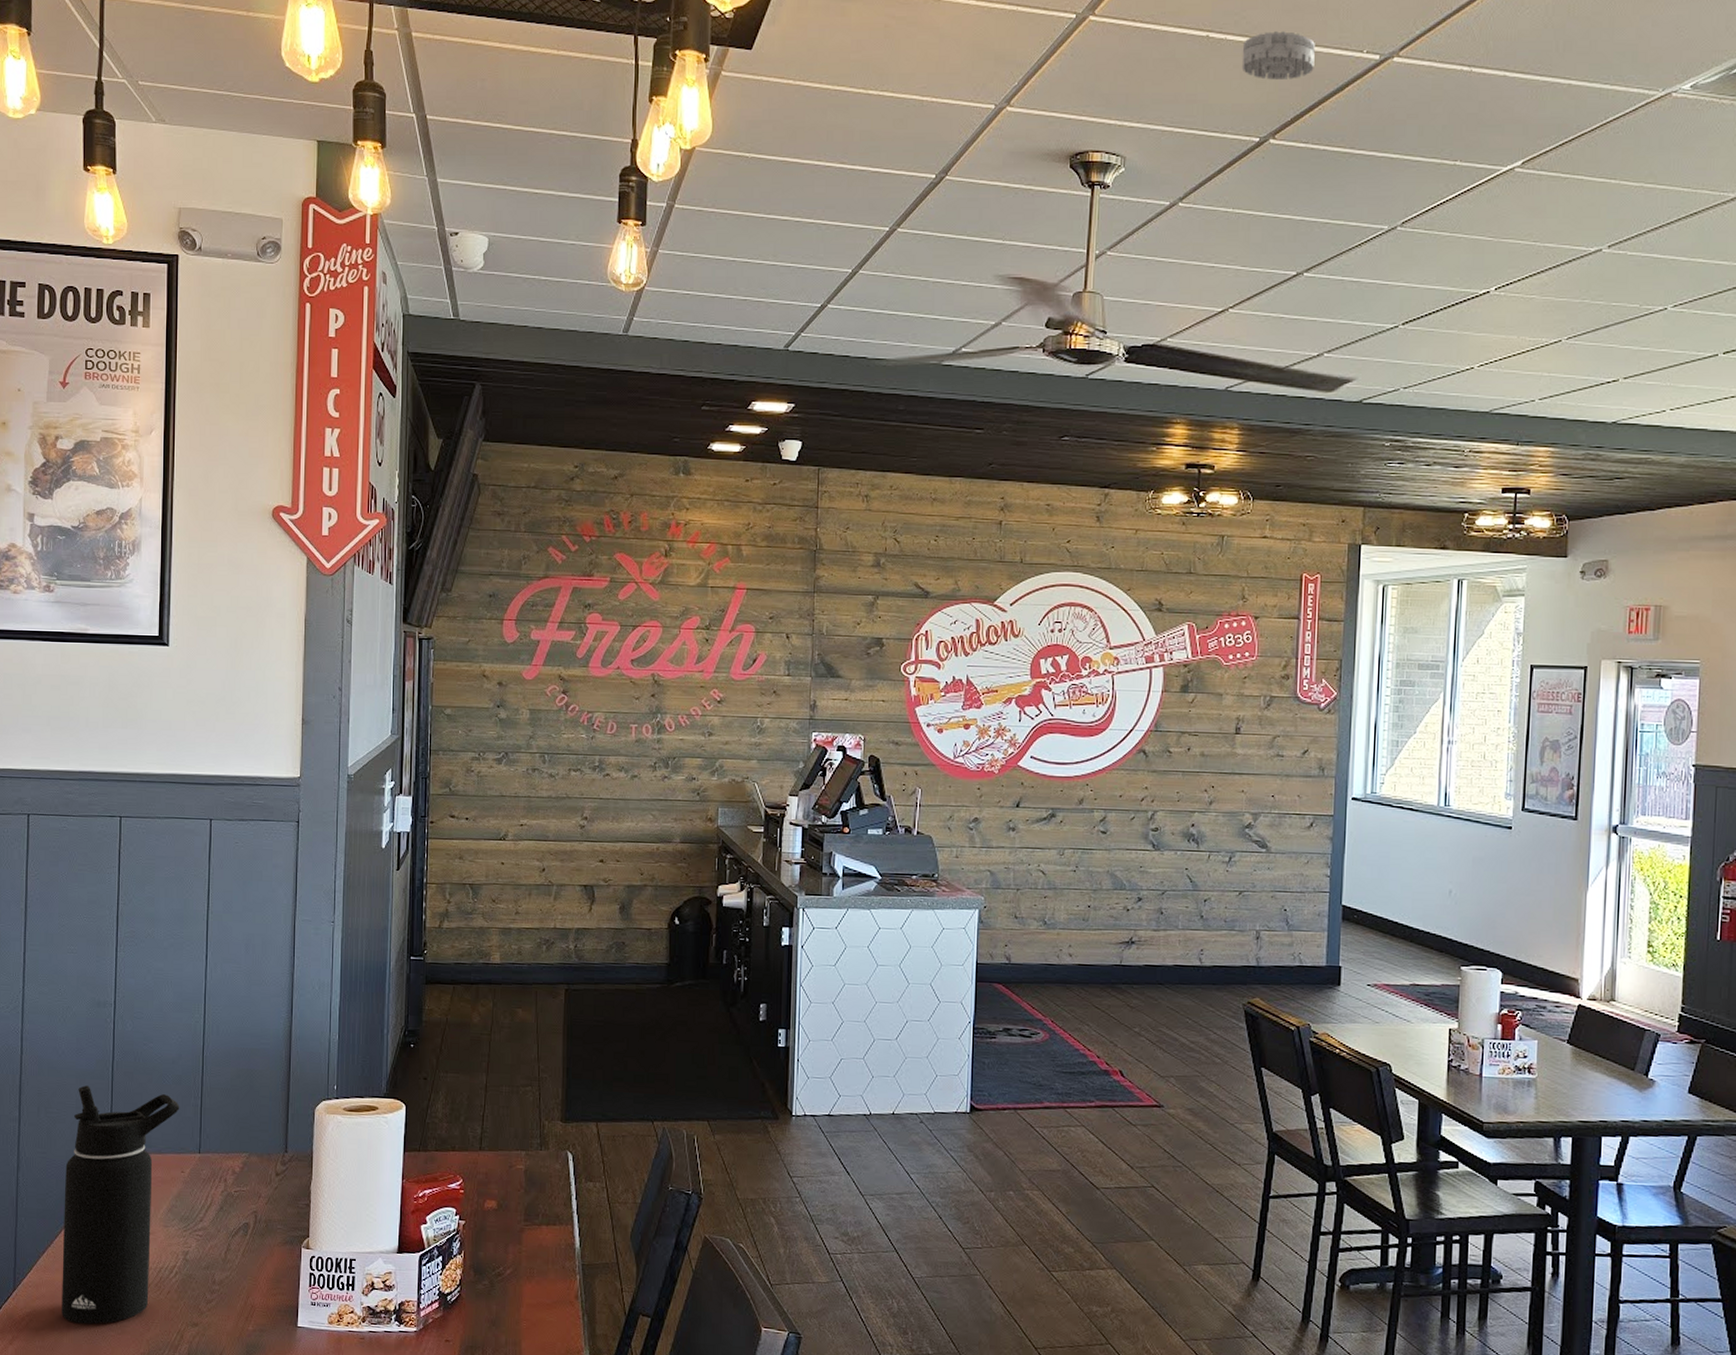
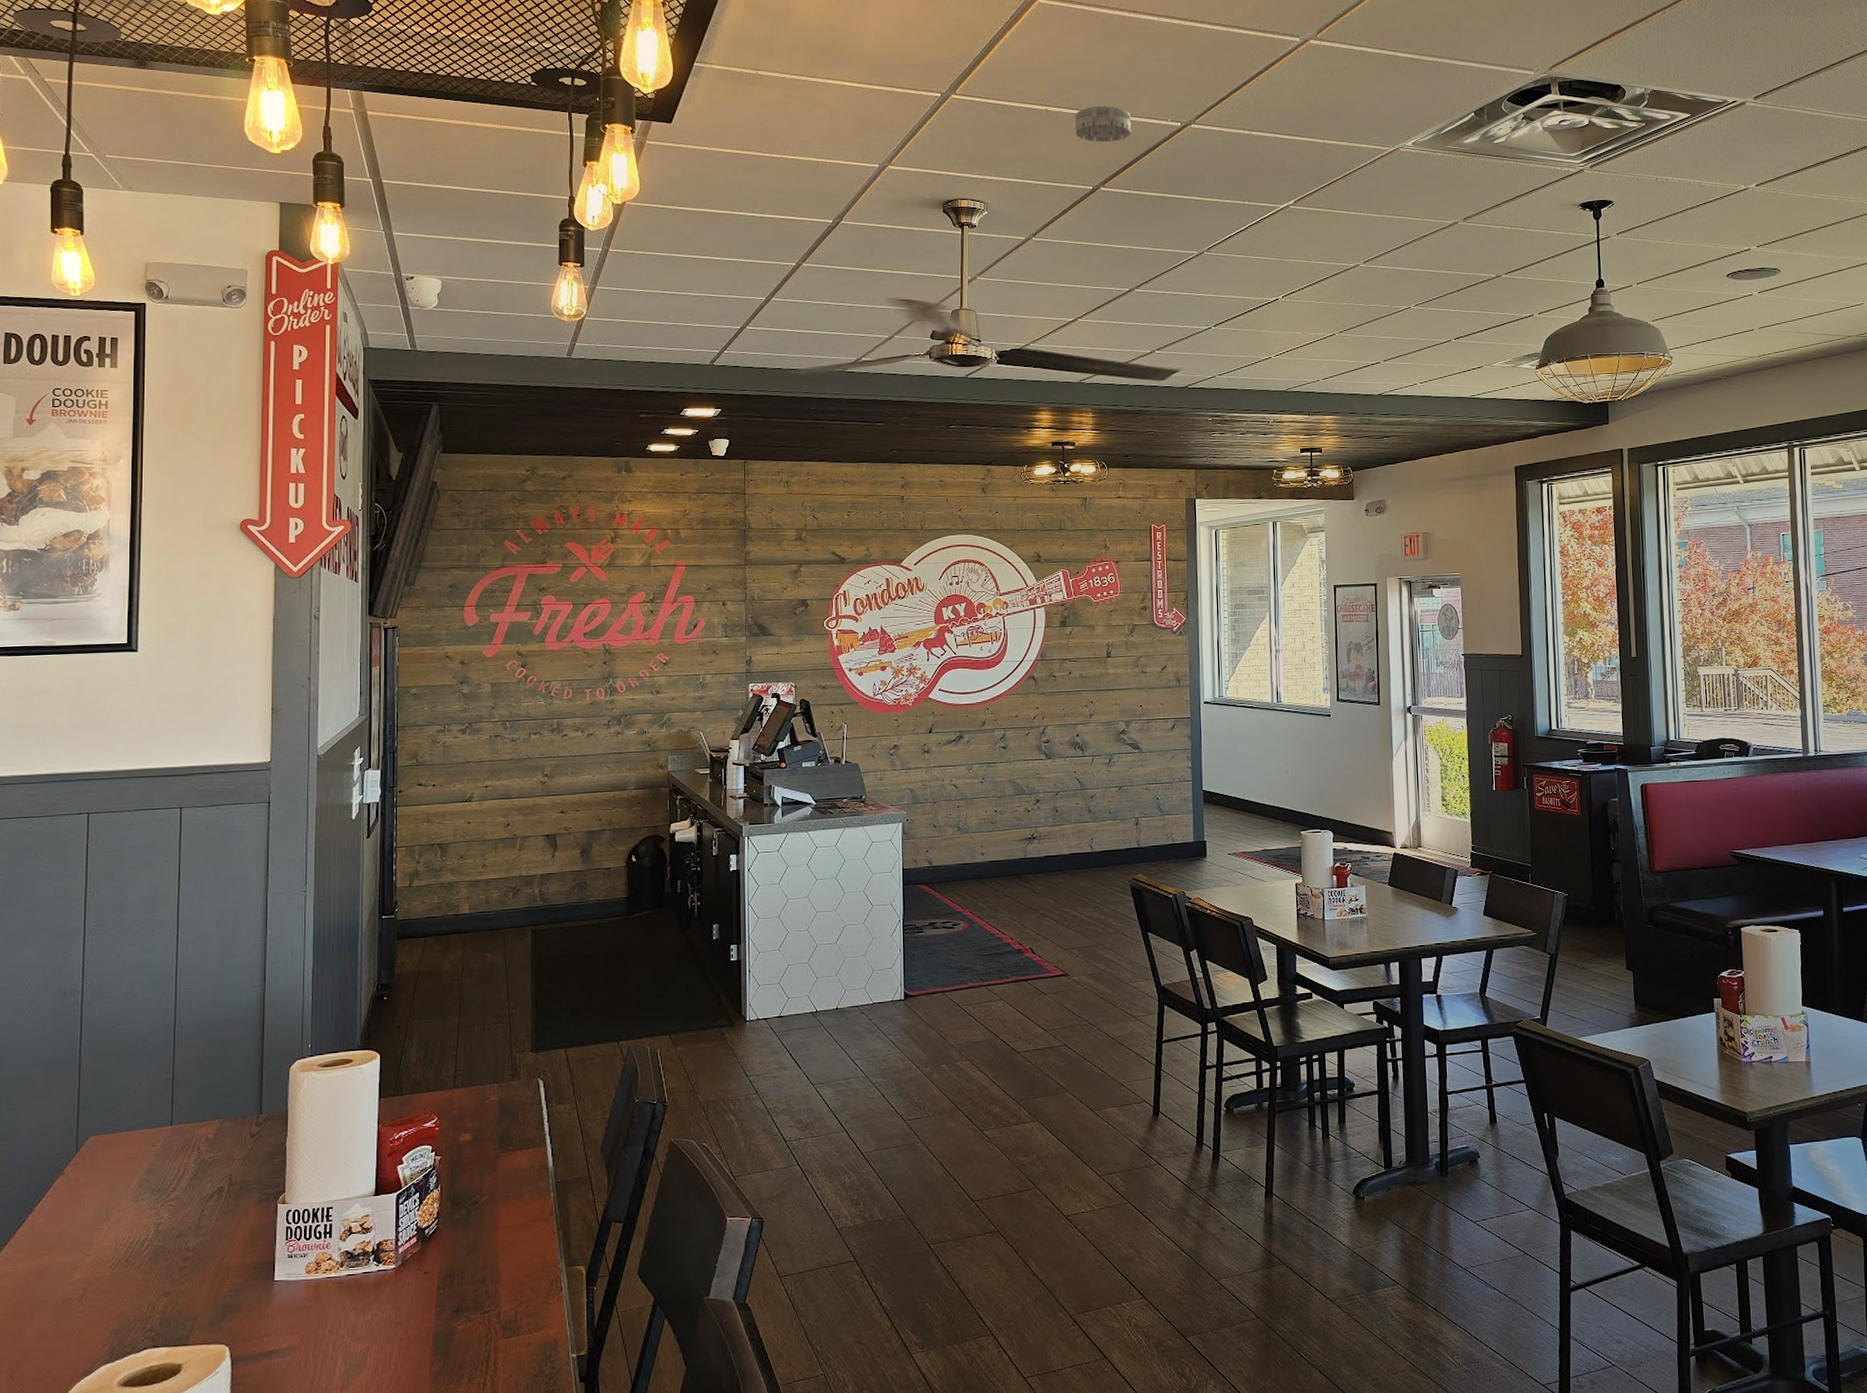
water bottle: present [62,1085,180,1325] -> none [25,1073,151,1311]

